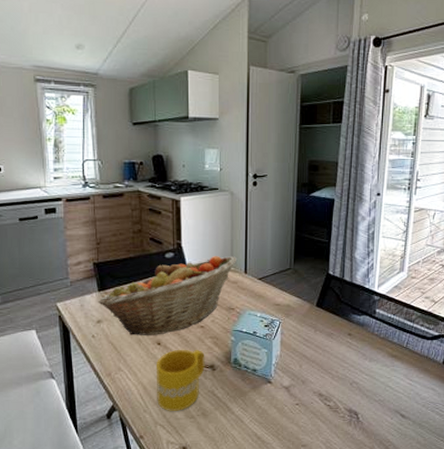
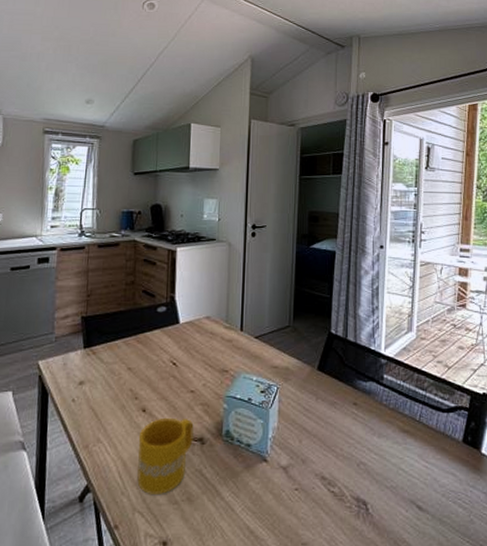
fruit basket: present [98,256,238,335] -> none [82,311,233,400]

